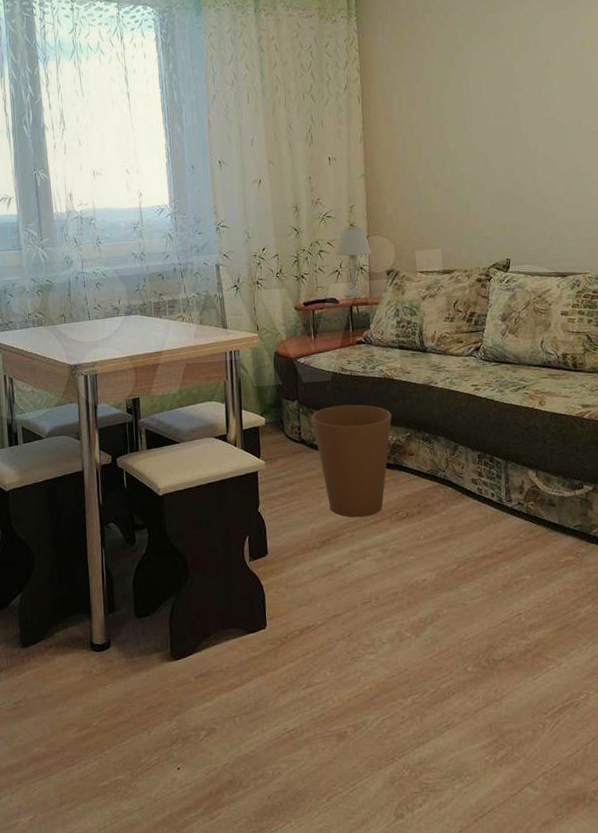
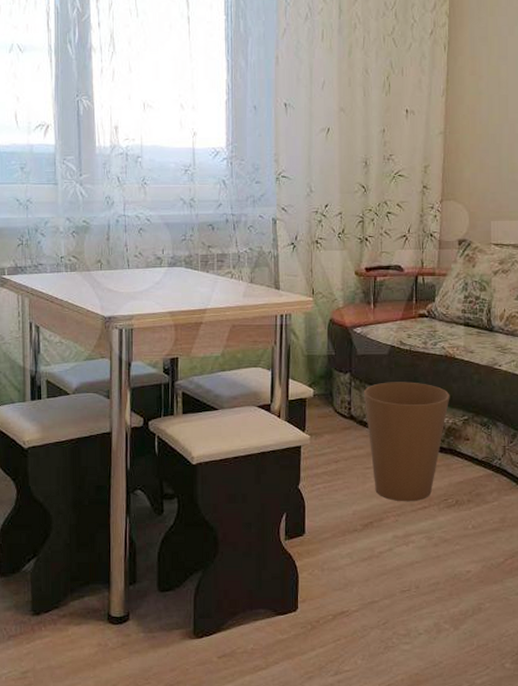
table lamp: present [335,227,372,298] -> none [405,189,444,267]

